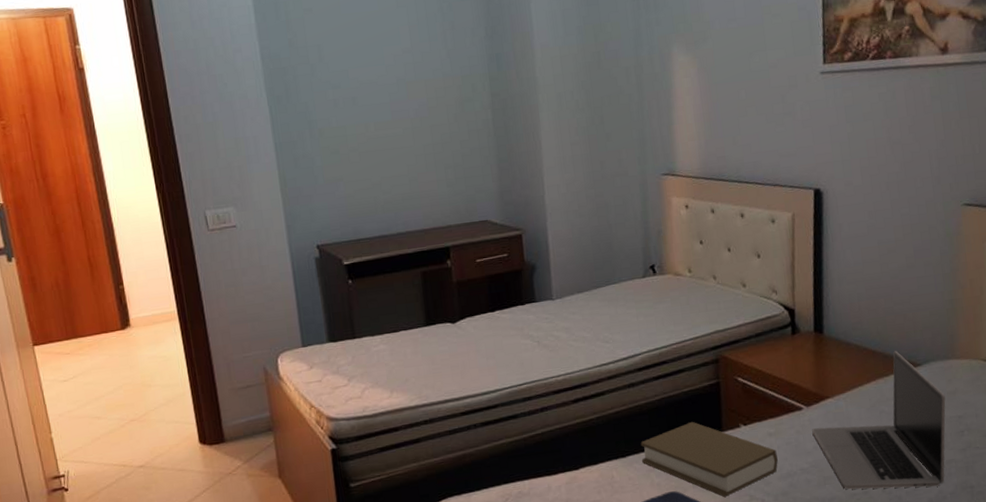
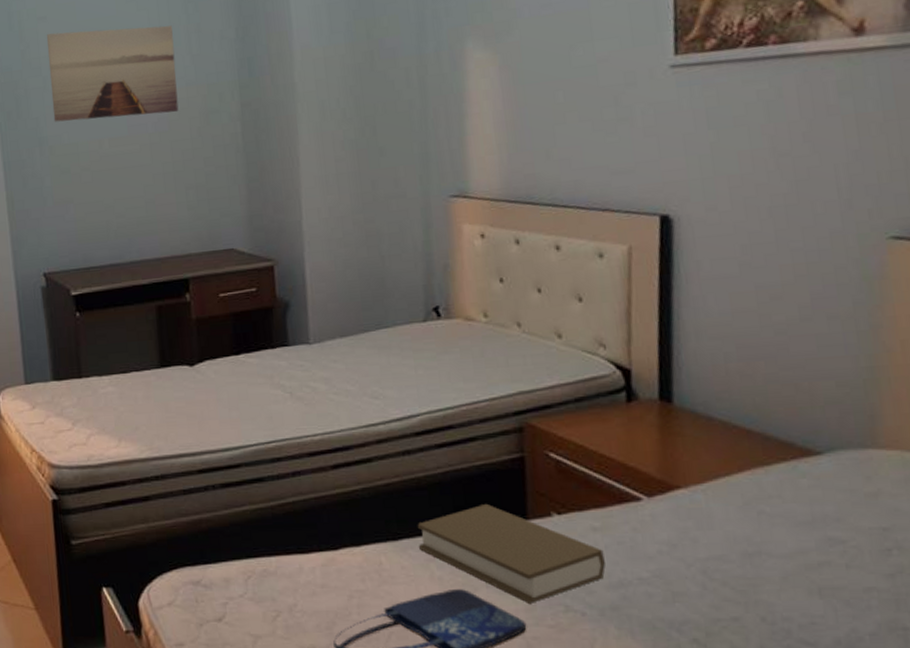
wall art: none [312,22,437,107] -> present [46,25,179,122]
laptop: present [812,351,946,490] -> none [655,432,862,623]

